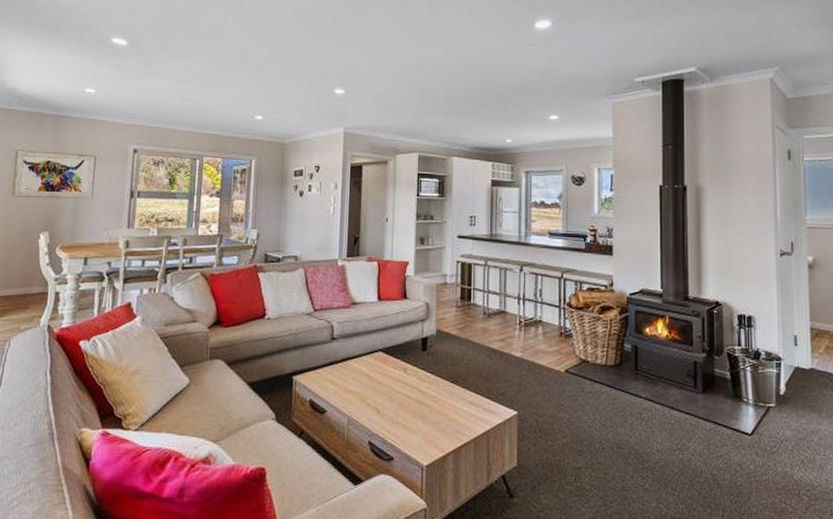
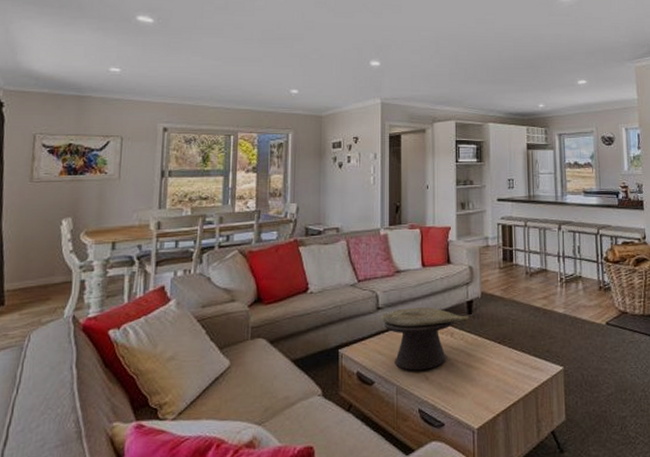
decorative bowl: none [335,340,424,403] -> present [381,307,469,371]

